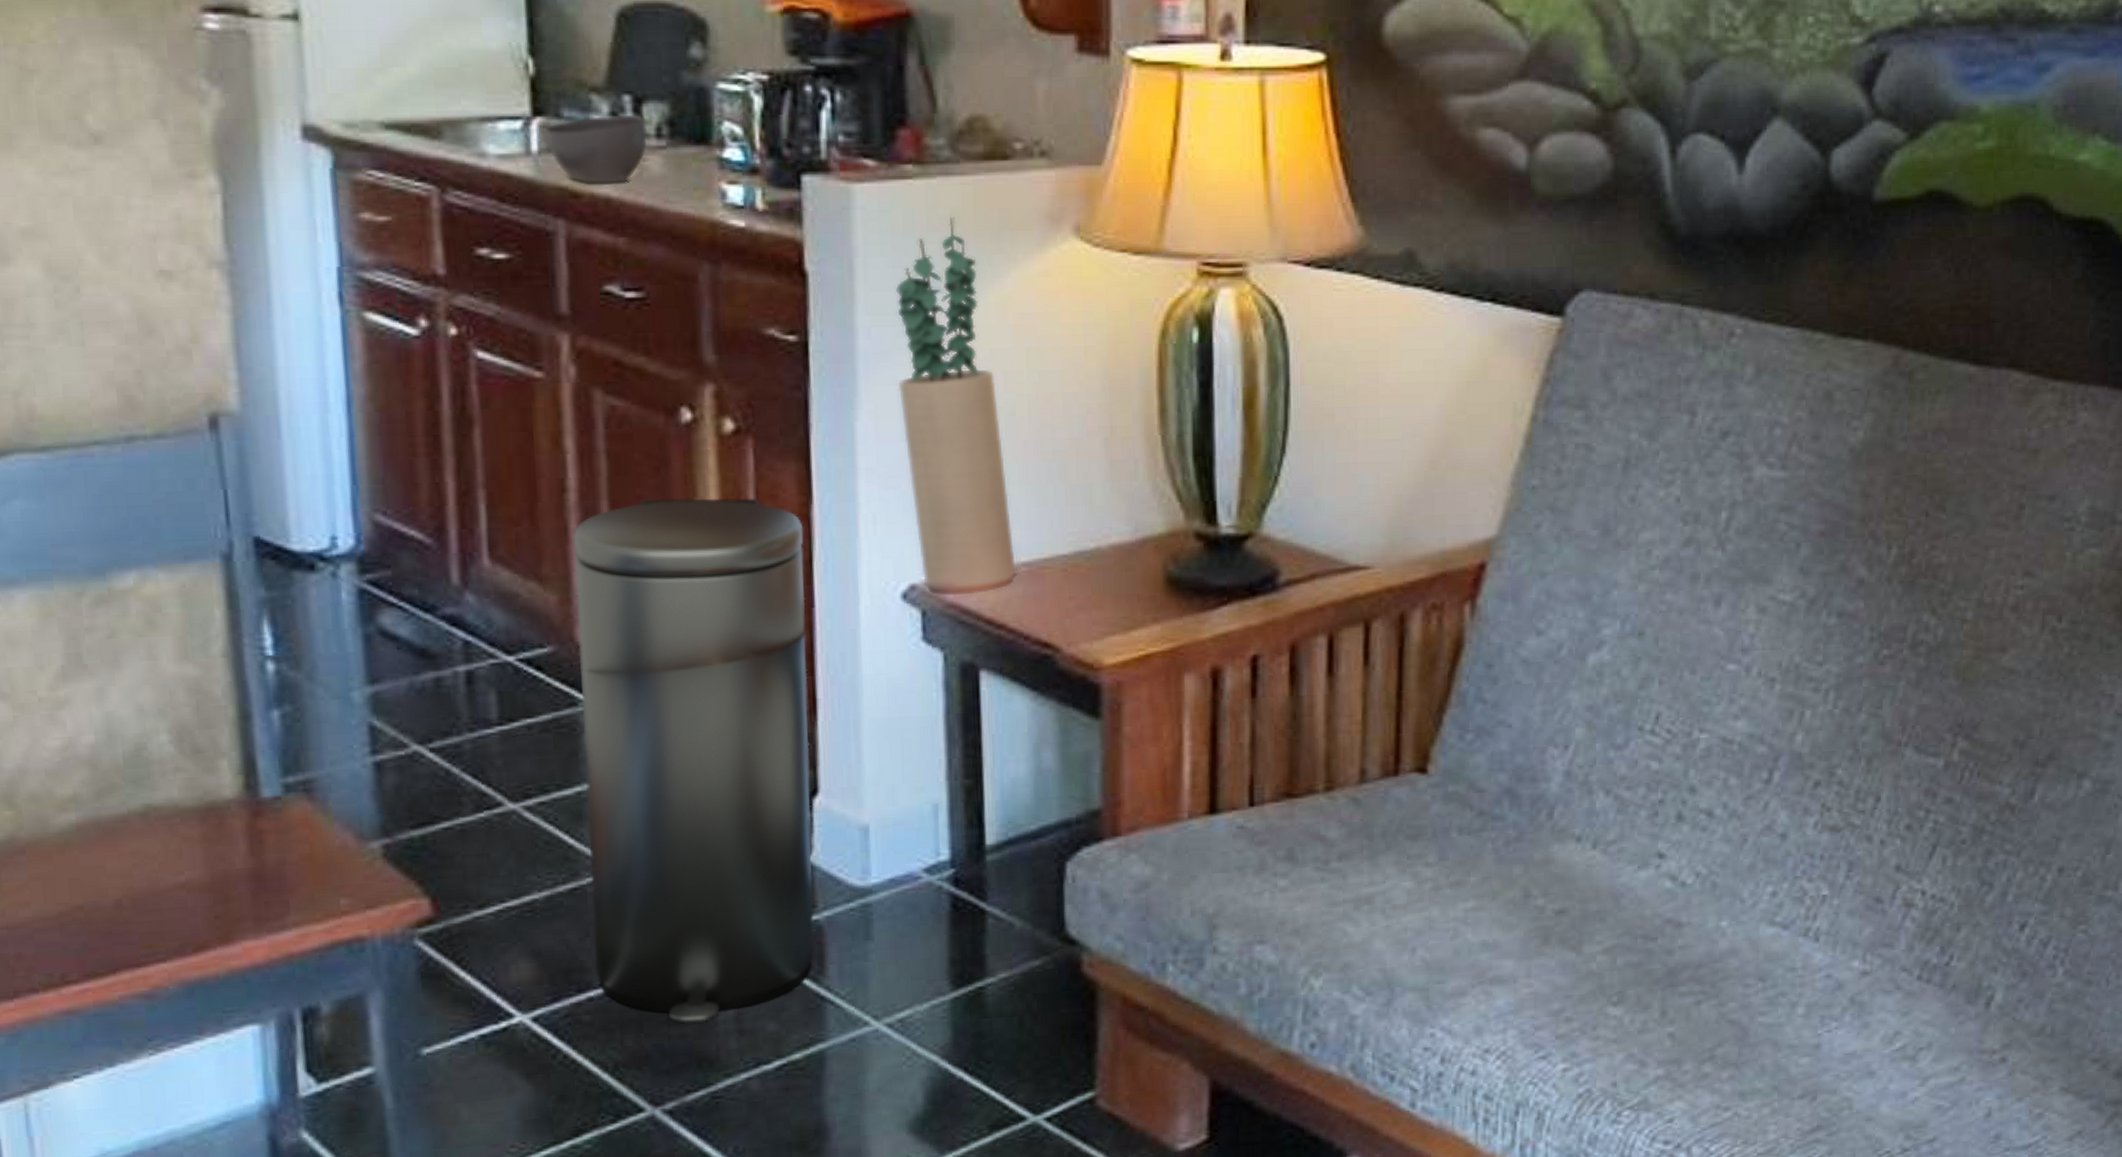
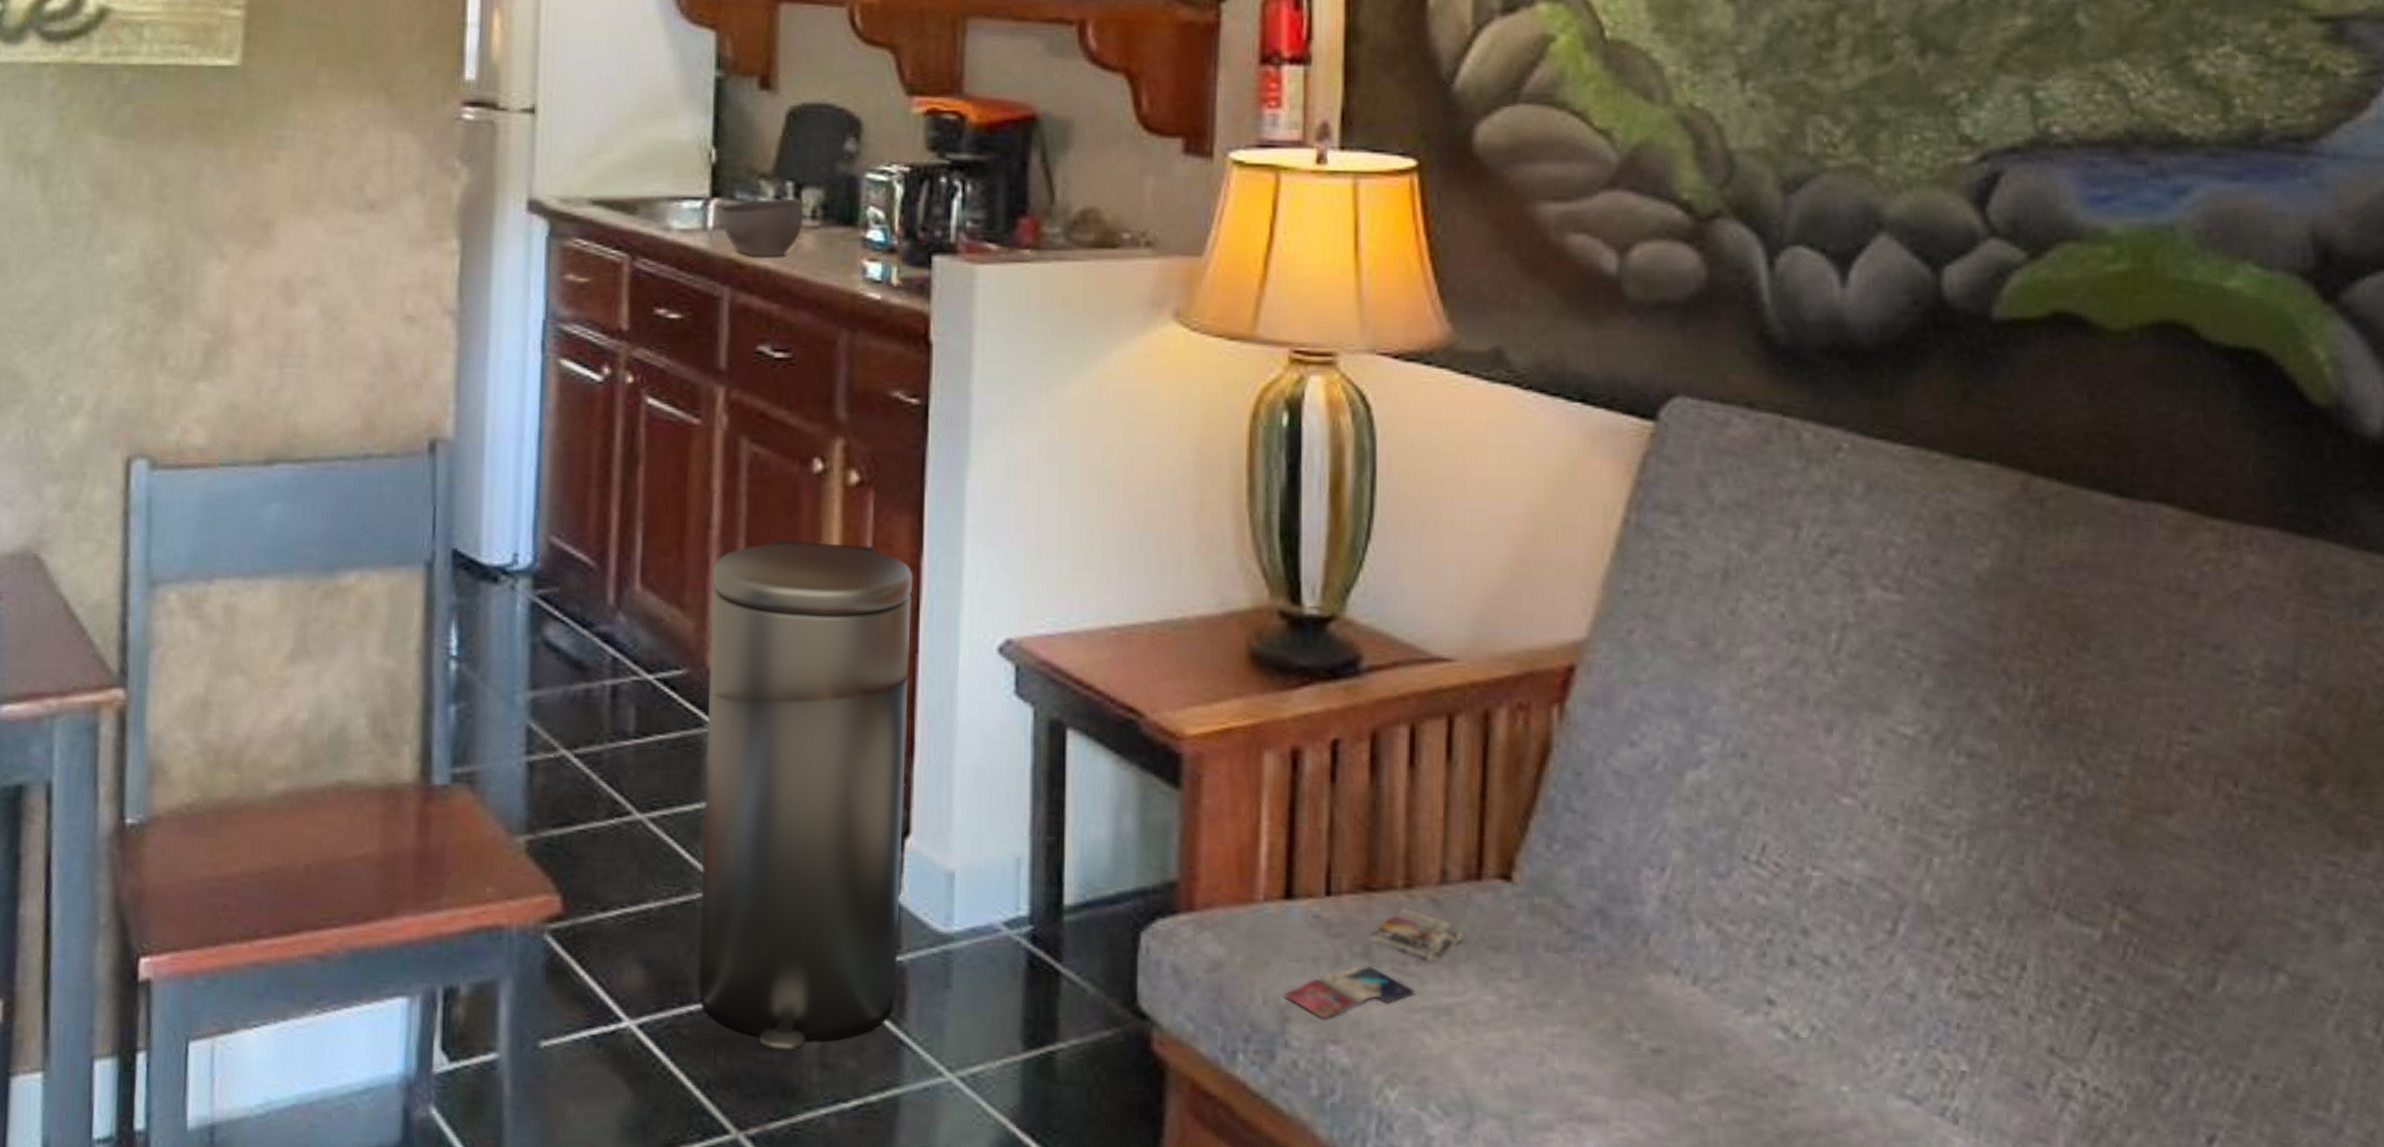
vase: present [896,217,1017,597] -> none [1005,298,1107,654]
magazine: none [1211,809,1383,922] -> present [1284,907,1465,1019]

